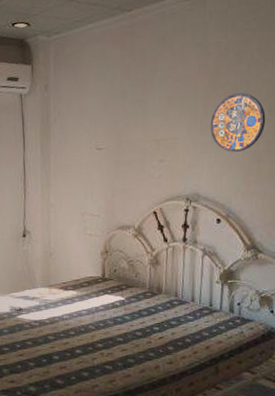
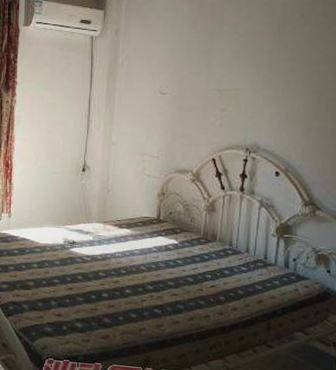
manhole cover: present [210,93,266,152] -> none [273,52,329,108]

